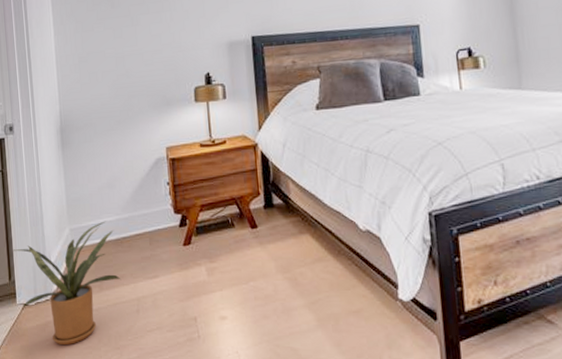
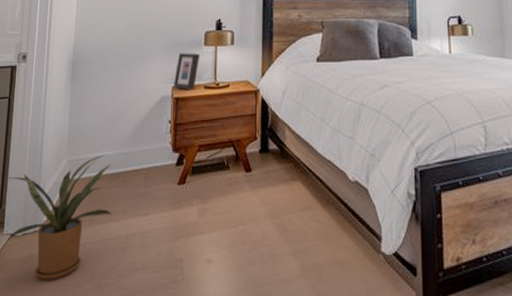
picture frame: none [167,110,192,149] -> present [173,53,199,89]

